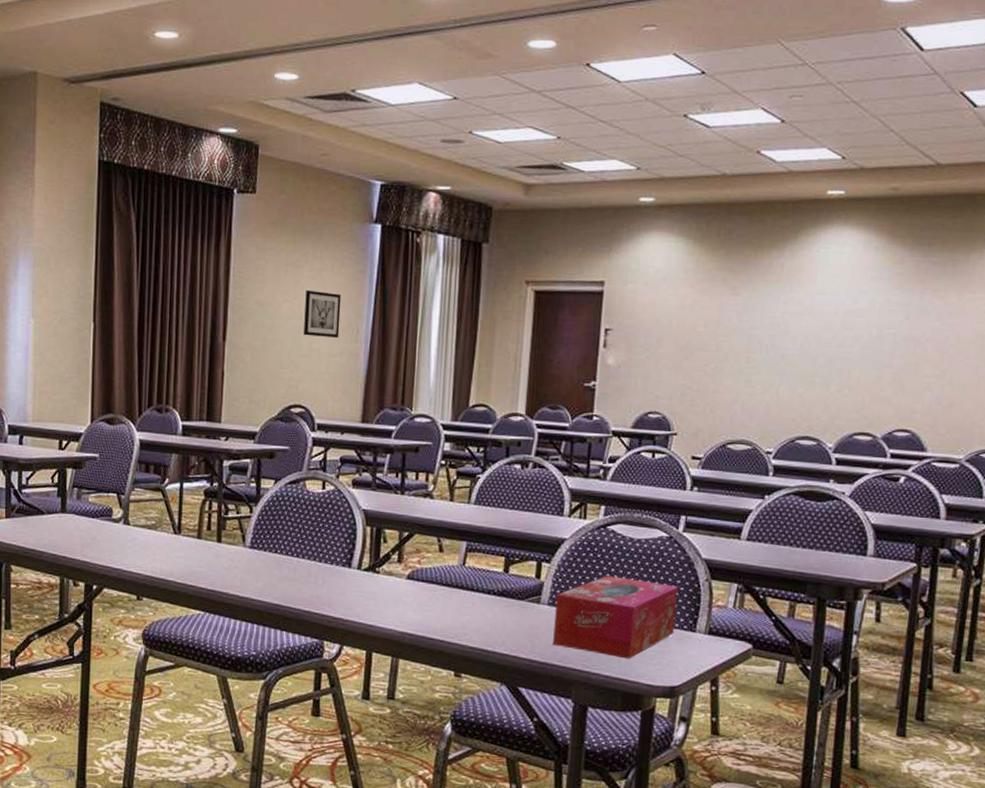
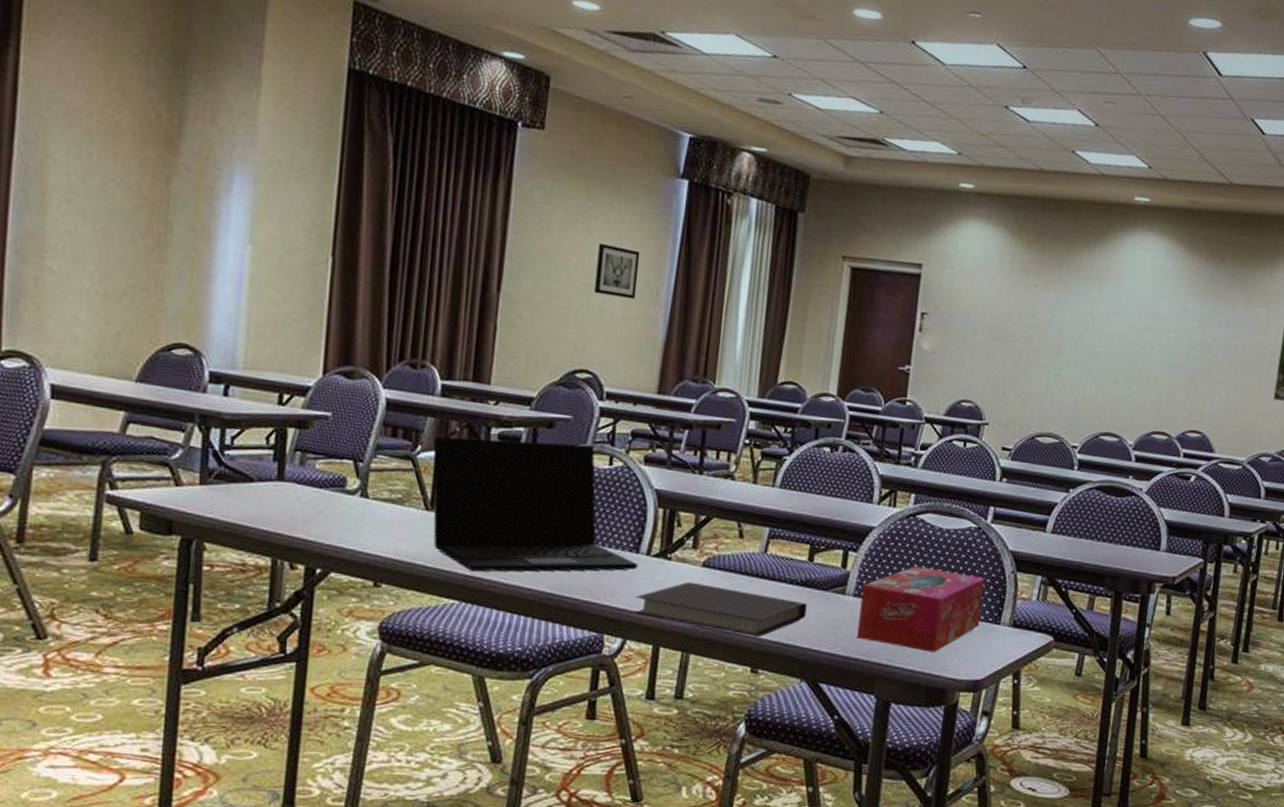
laptop: none [178,470,351,587] -> present [433,436,638,572]
notebook: none [348,593,504,643] -> present [633,581,807,637]

